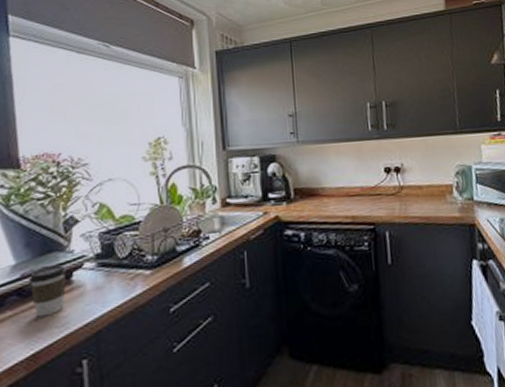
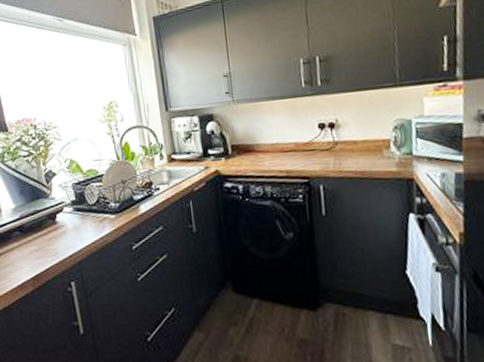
coffee cup: present [29,265,66,318] -> none [26,209,53,248]

